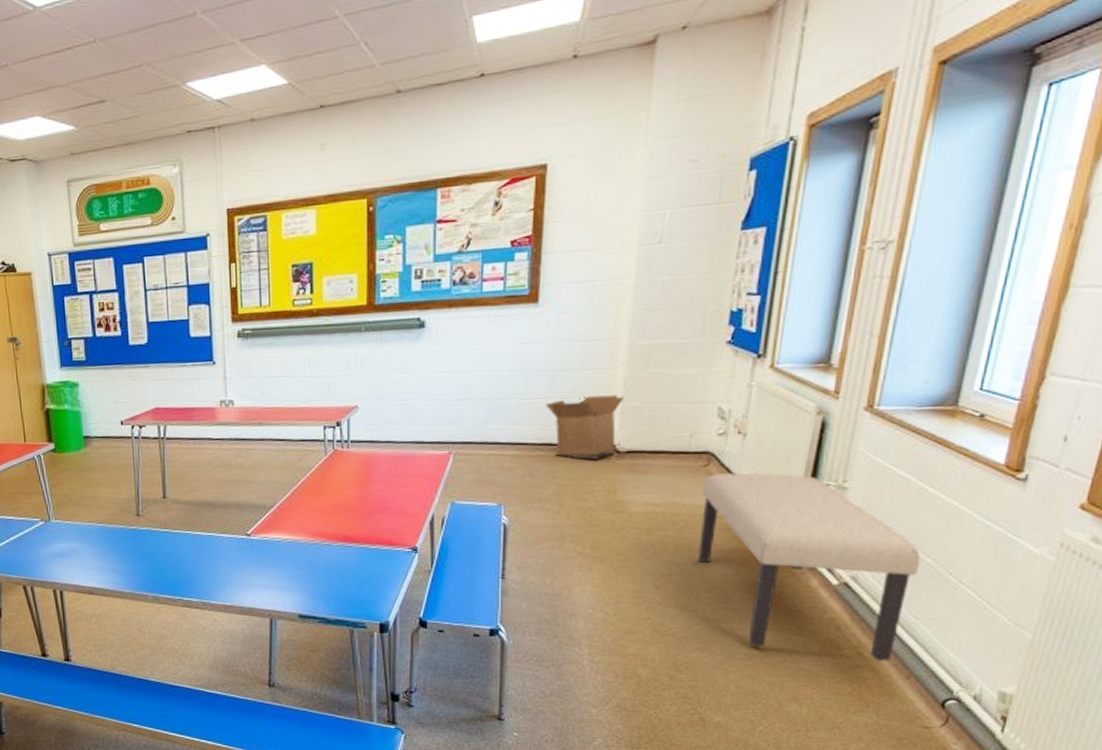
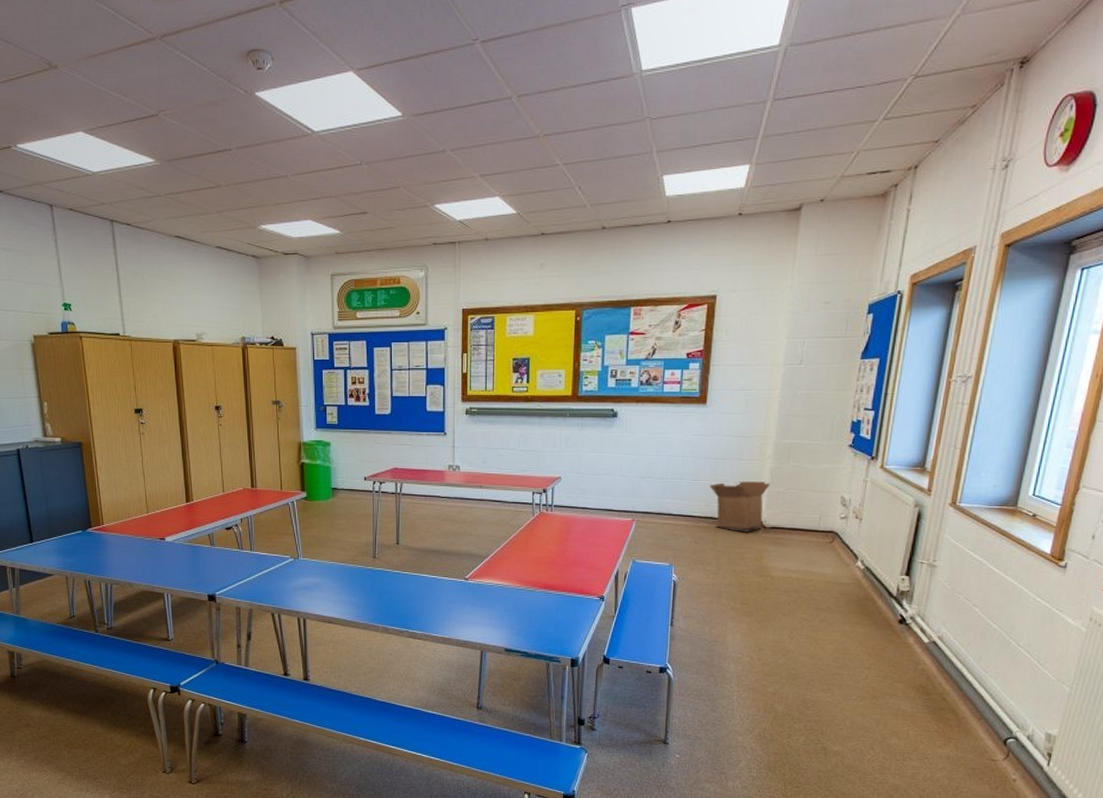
bench: present [698,473,920,661] -> none [824,549,989,706]

